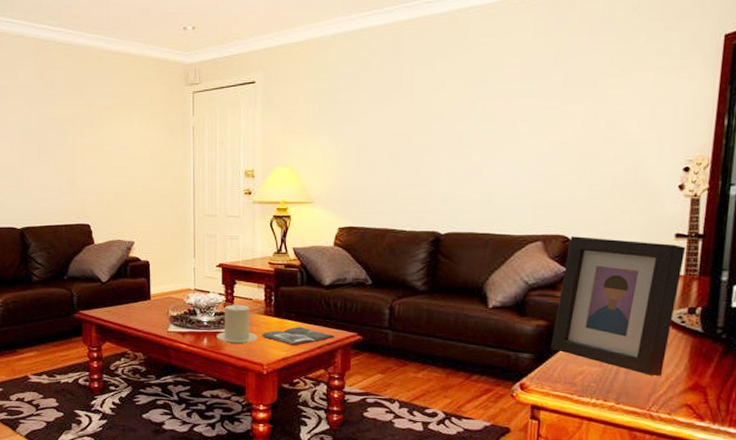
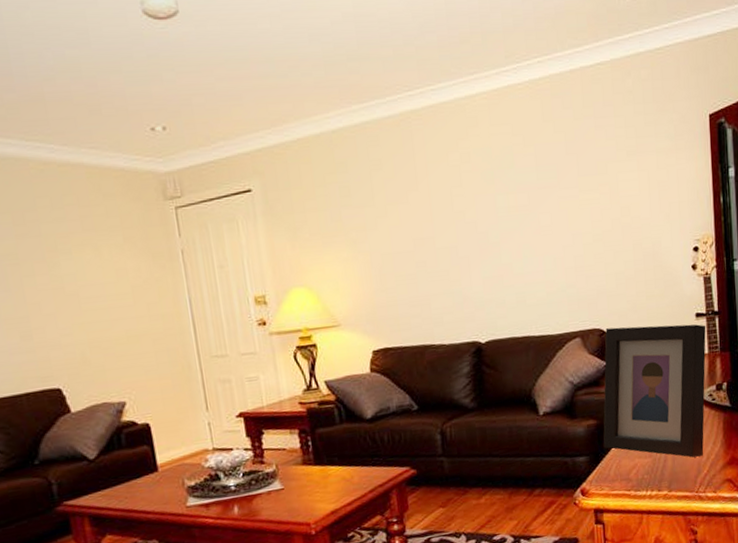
candle: present [216,304,258,345] -> none [248,457,299,507]
magazine: present [262,326,334,346] -> none [303,471,386,496]

